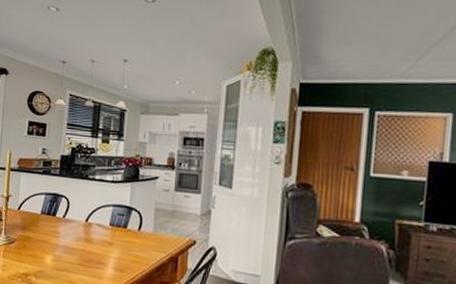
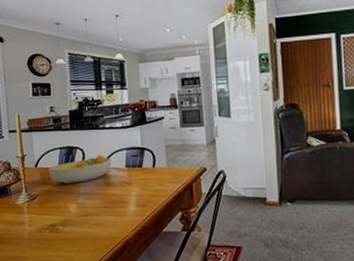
fruit bowl: none [30,207,96,234] -> present [48,155,112,184]

